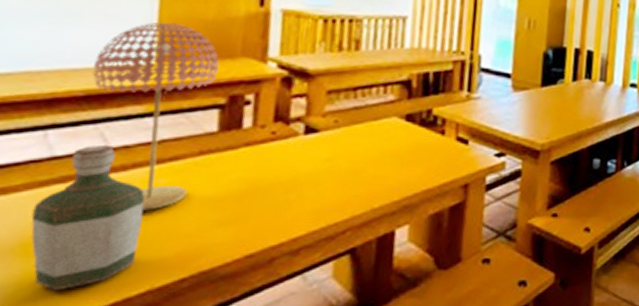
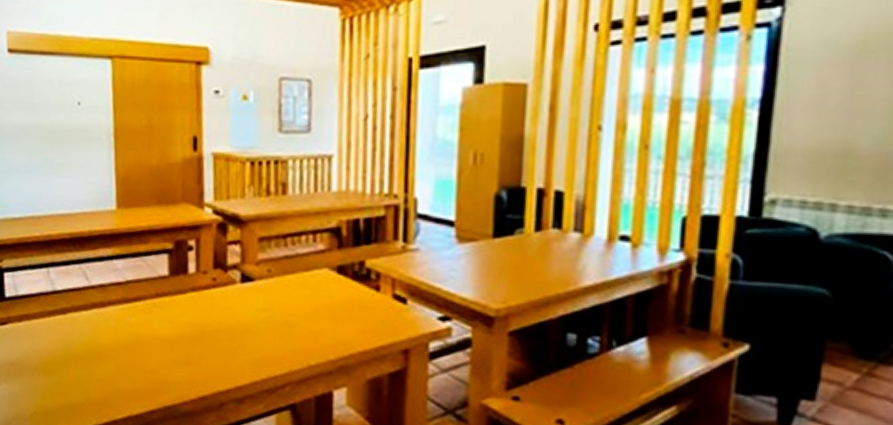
bottle: present [31,144,146,292] -> none [46,282,120,406]
table lamp: present [92,22,220,211] -> none [74,170,165,345]

